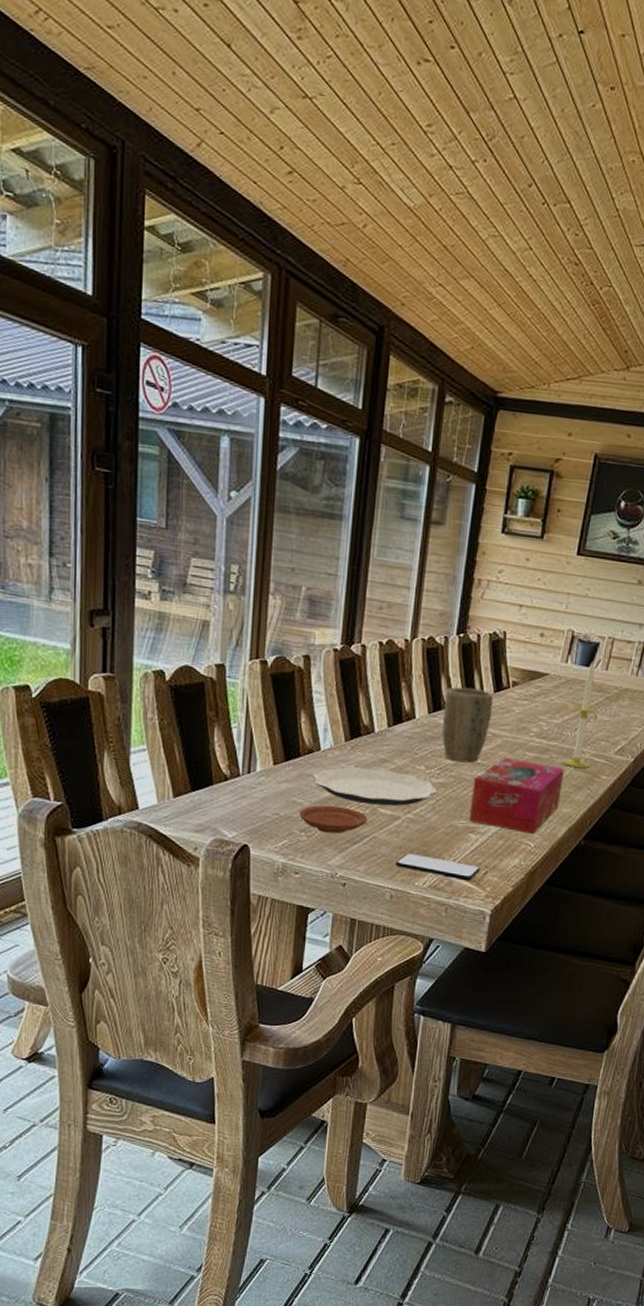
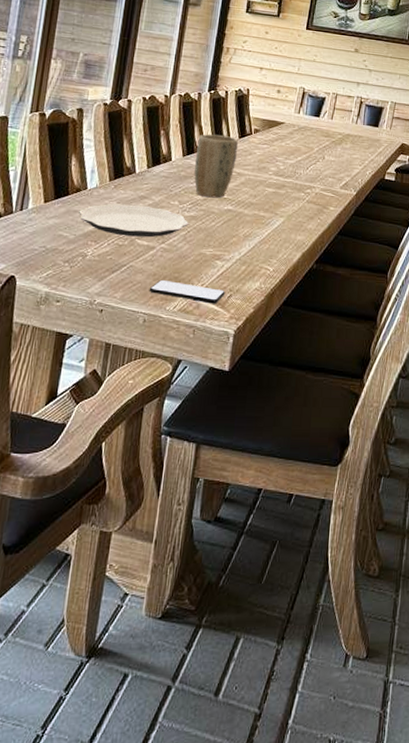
plate: present [299,805,368,834] -> none [64,238,126,264]
tissue box: present [468,758,564,834] -> none [215,193,298,259]
candle: present [562,661,597,769] -> none [296,112,325,201]

